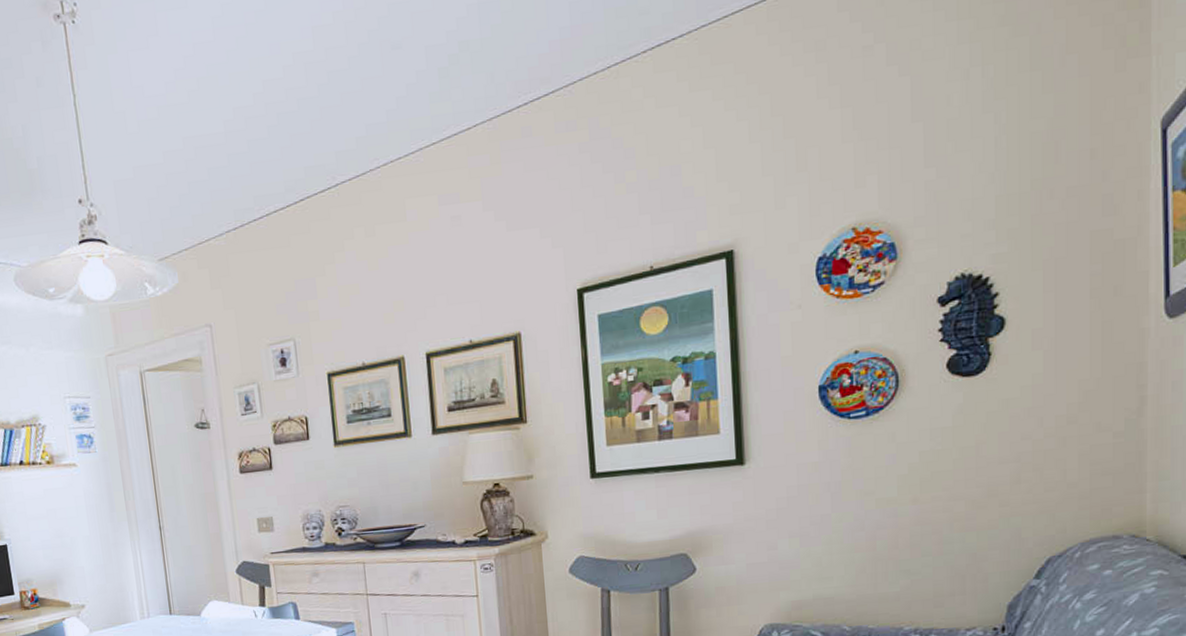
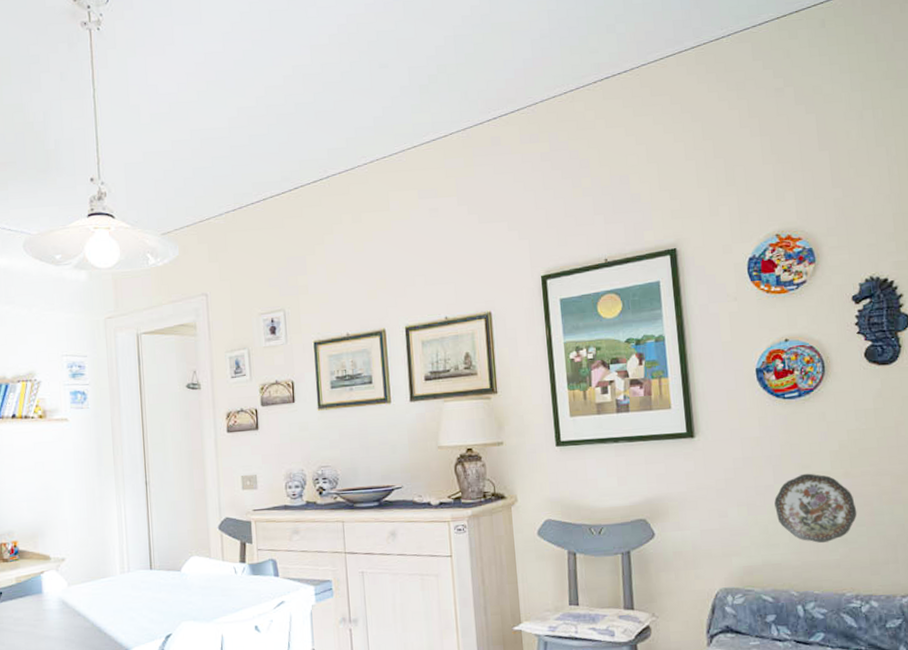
decorative plate: none [831,500,924,575] -> present [774,473,857,543]

